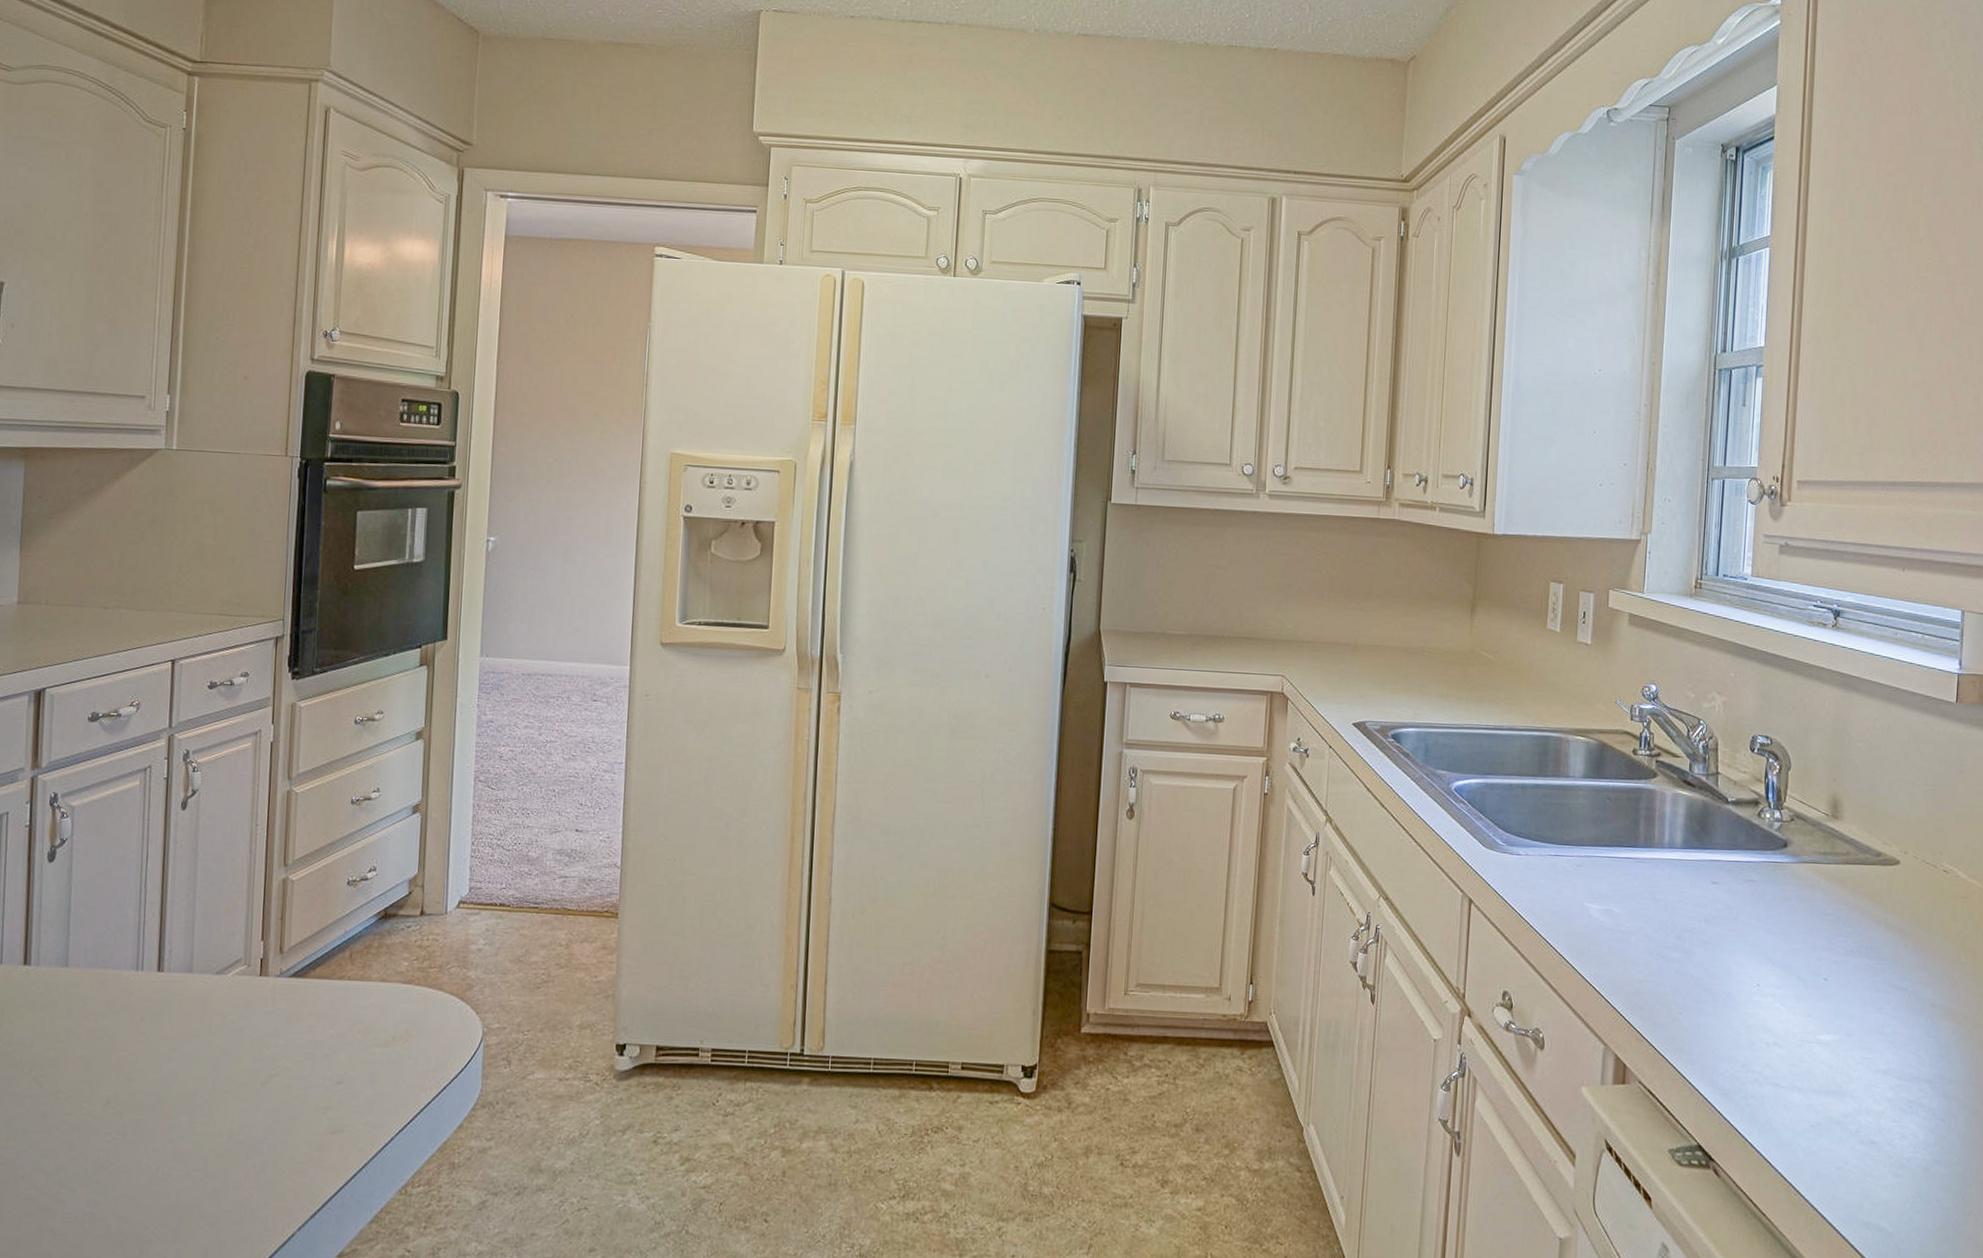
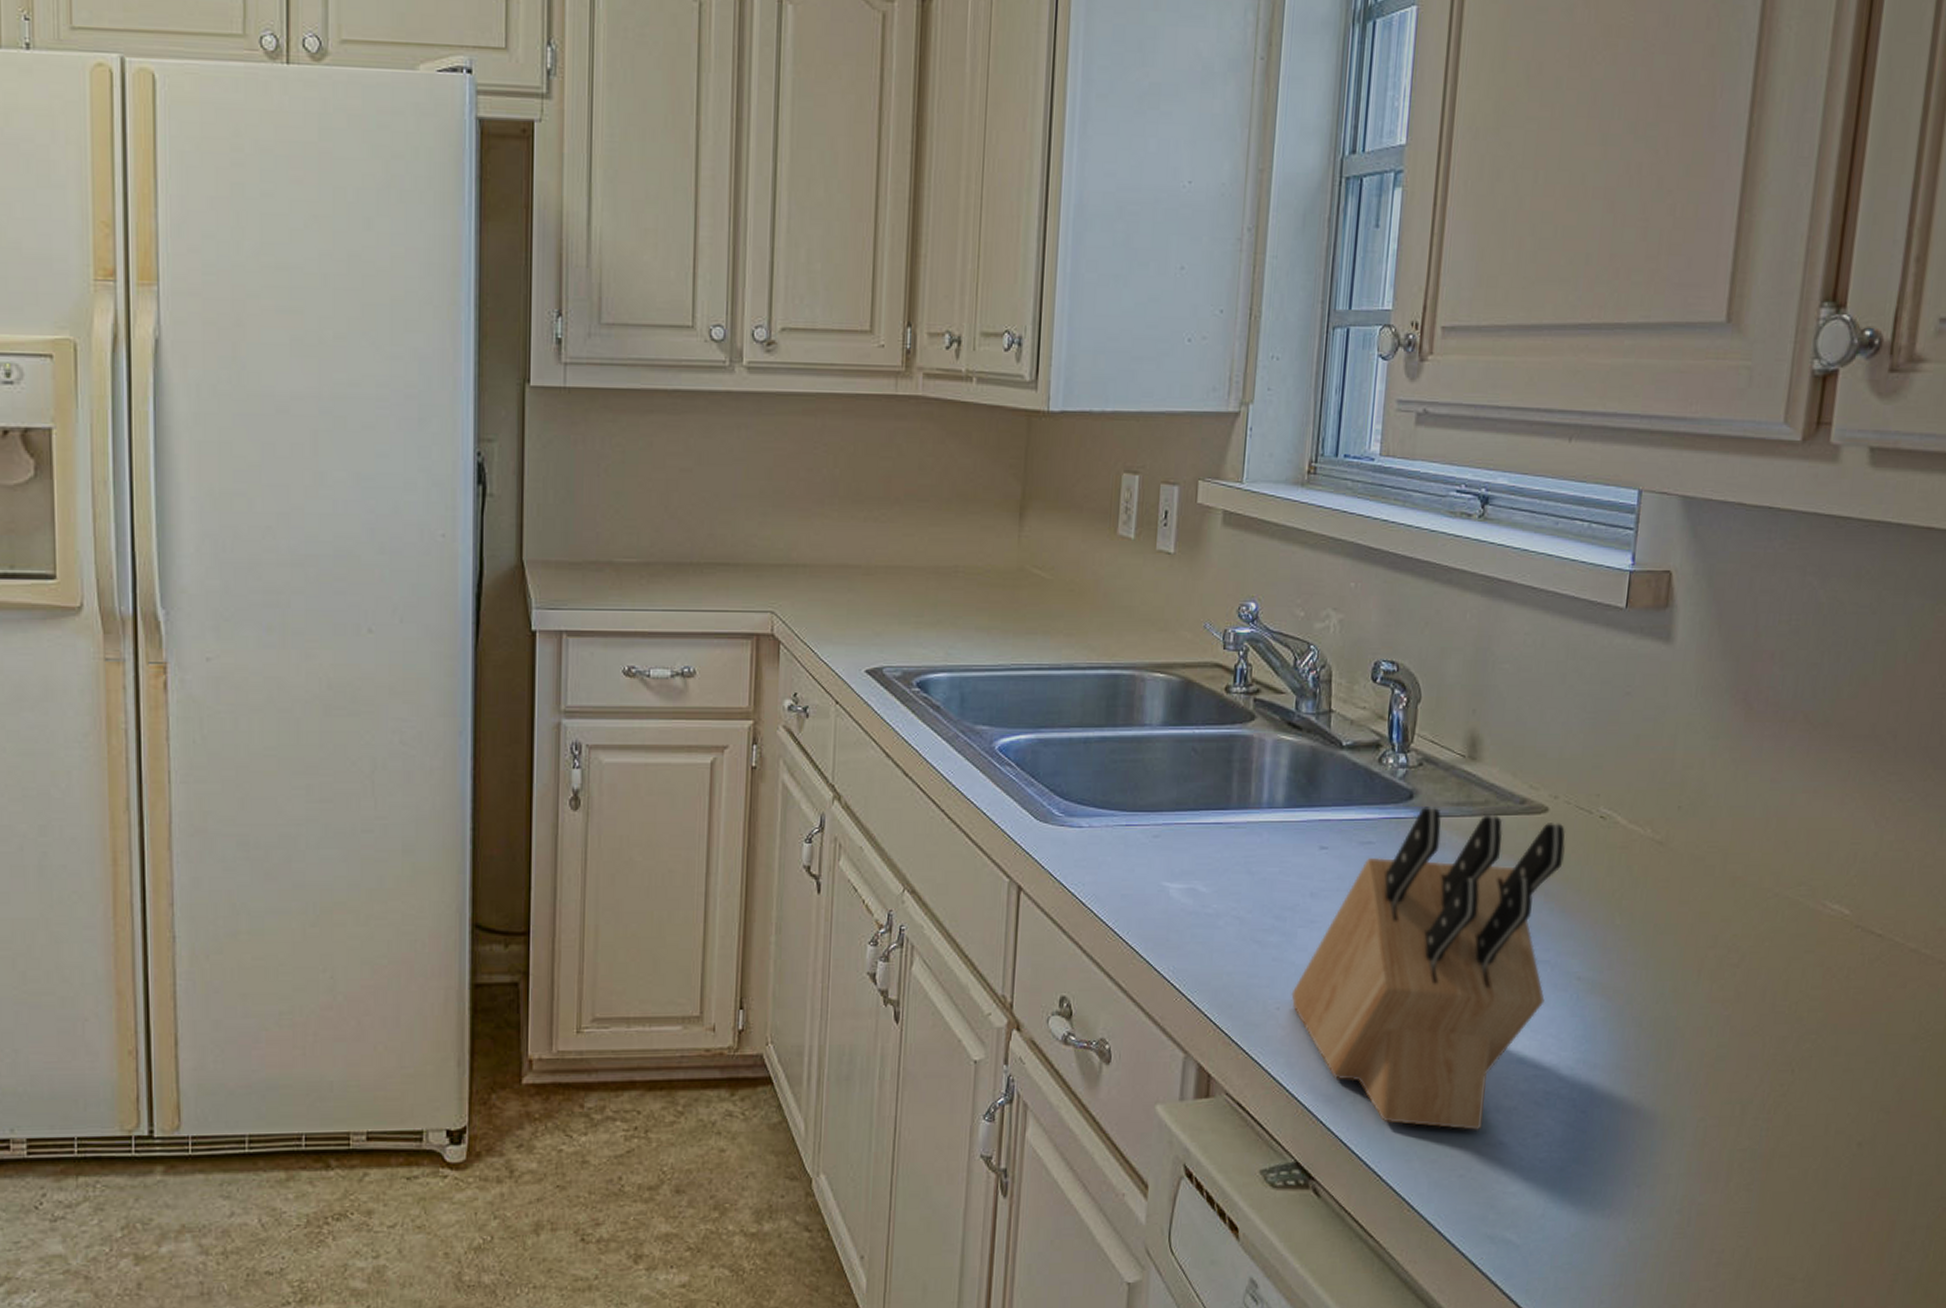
knife block: none [1691,854,1915,1130] -> present [1291,807,1565,1131]

